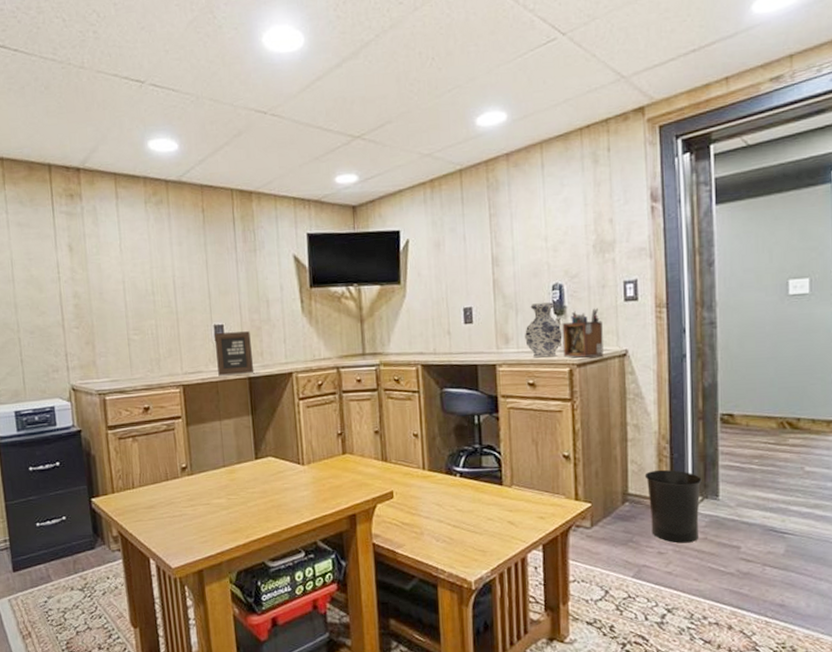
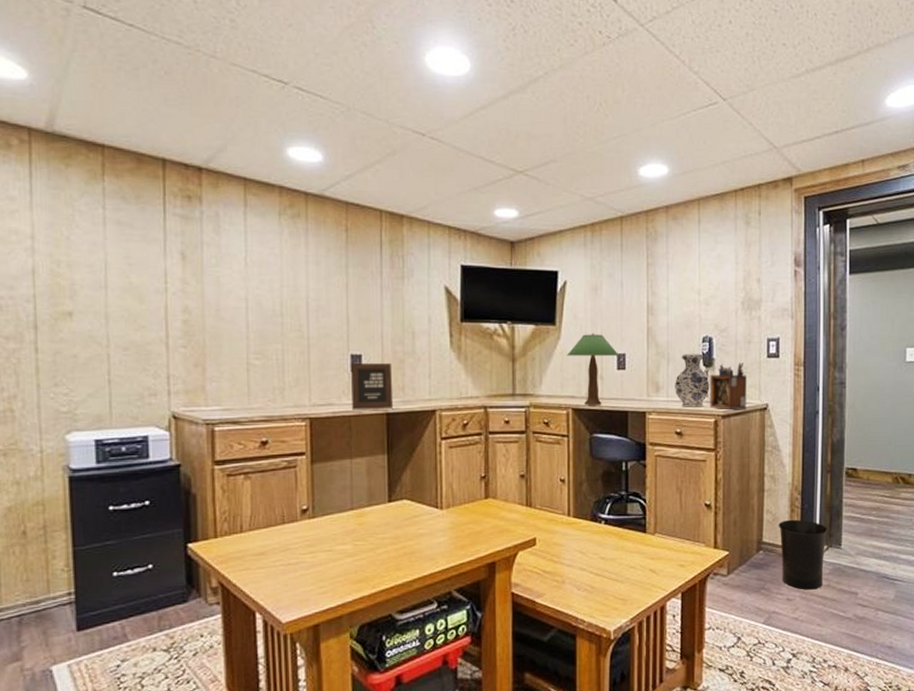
table lamp: none [413,289,466,361] -> present [566,333,619,405]

